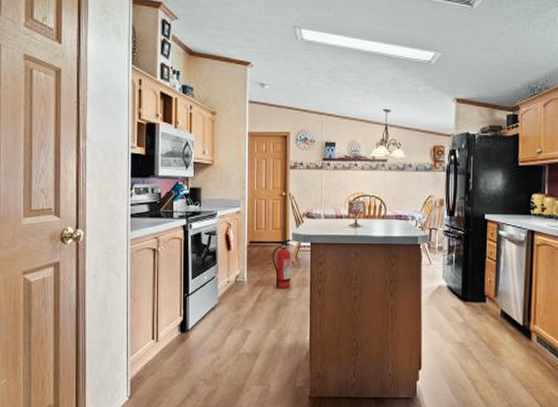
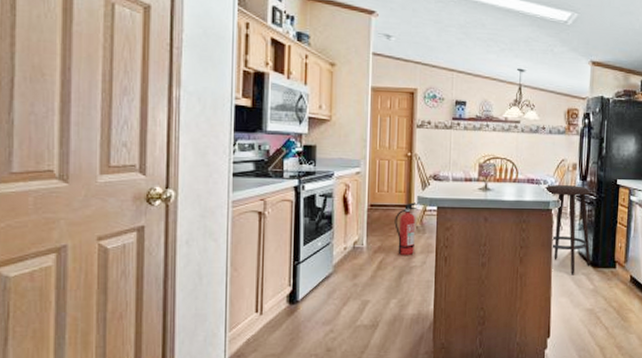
stool: none [411,221,460,309] -> present [543,185,591,275]

